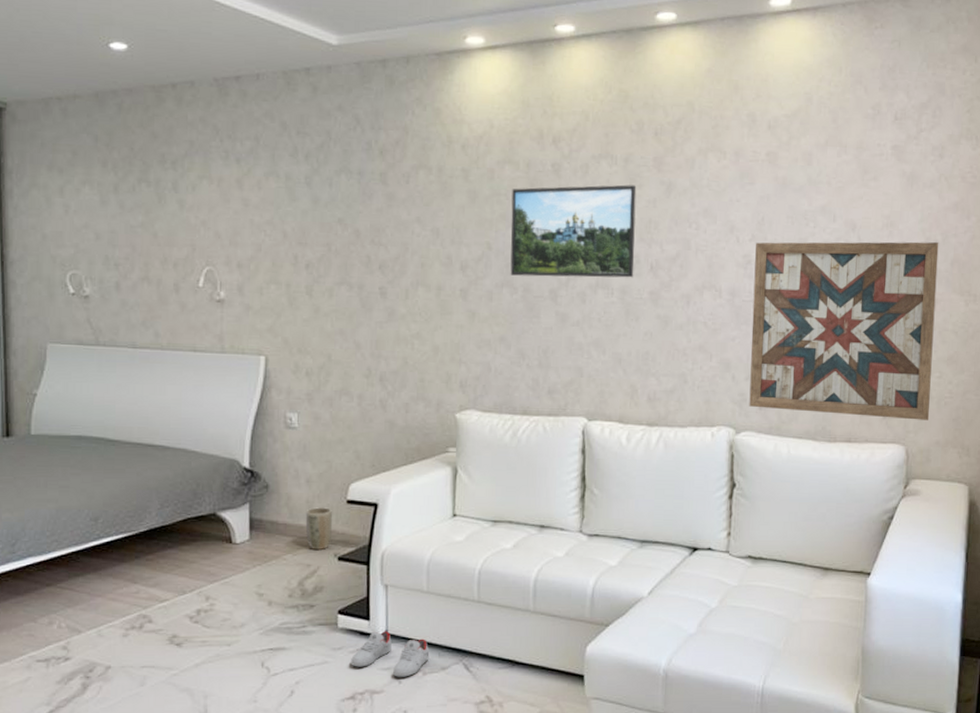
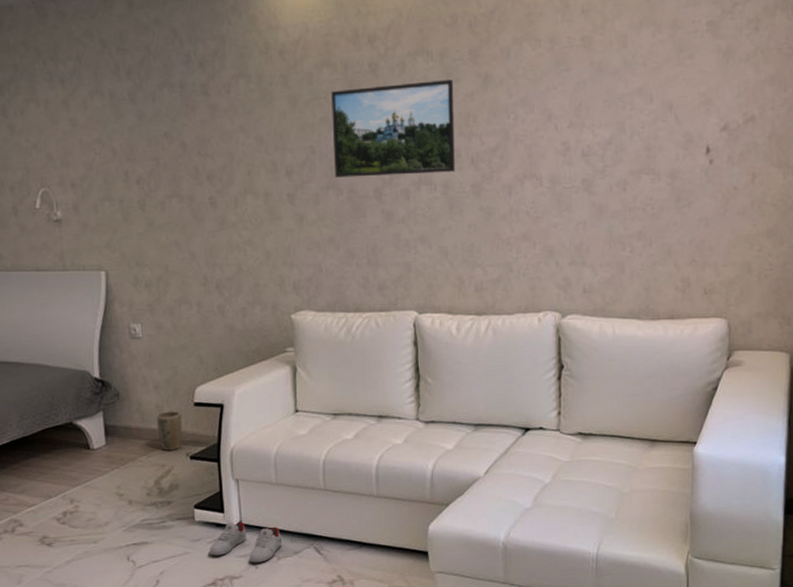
wall art: present [749,241,939,420] -> none [573,117,756,294]

